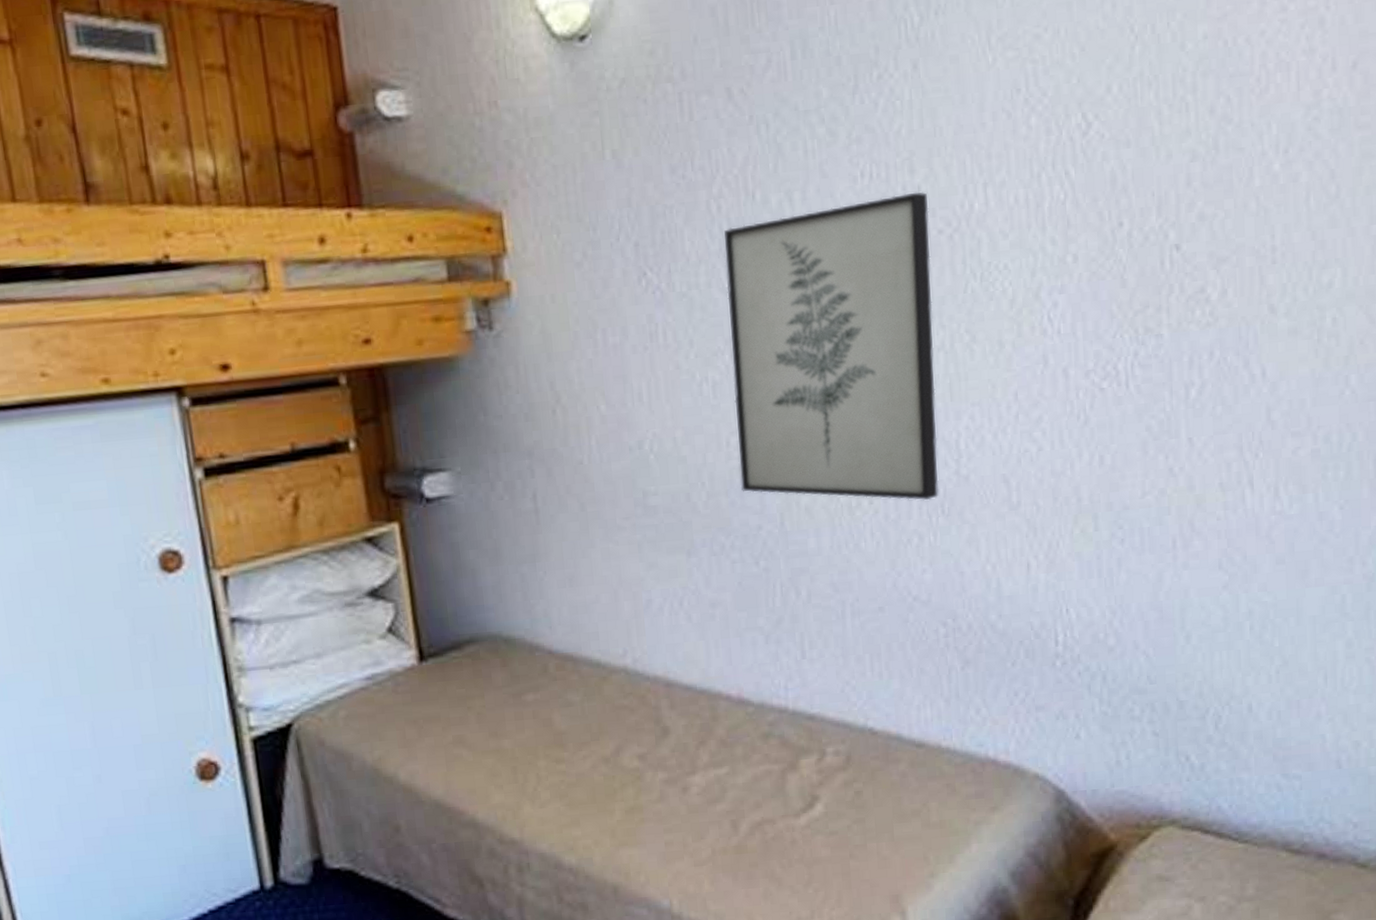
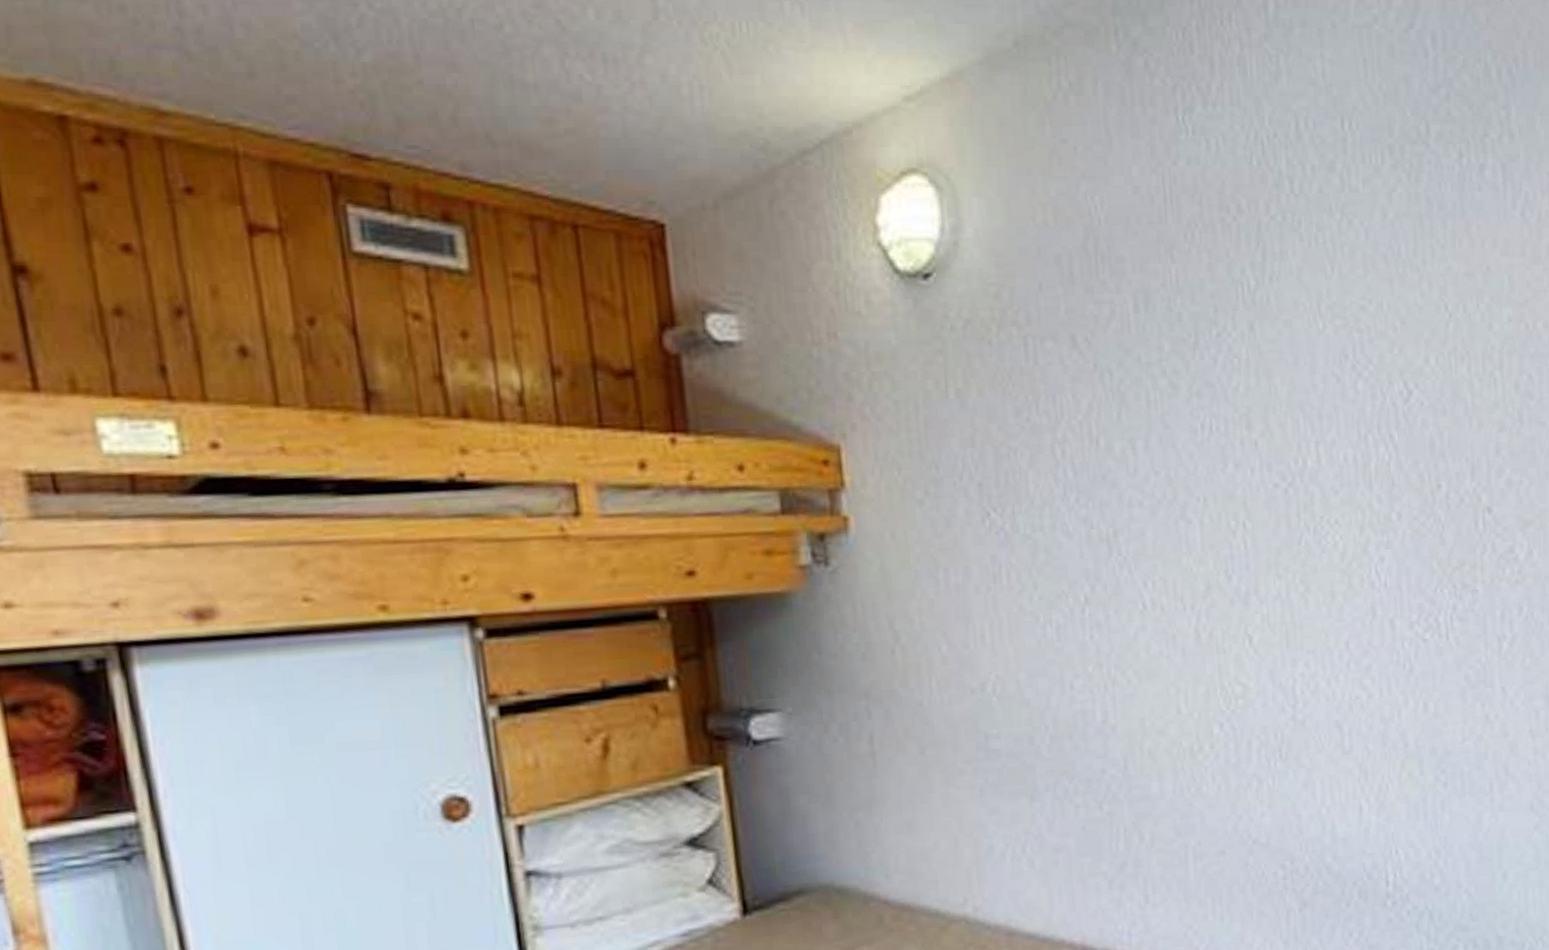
wall art: present [724,191,939,501] -> none [1068,446,1277,745]

